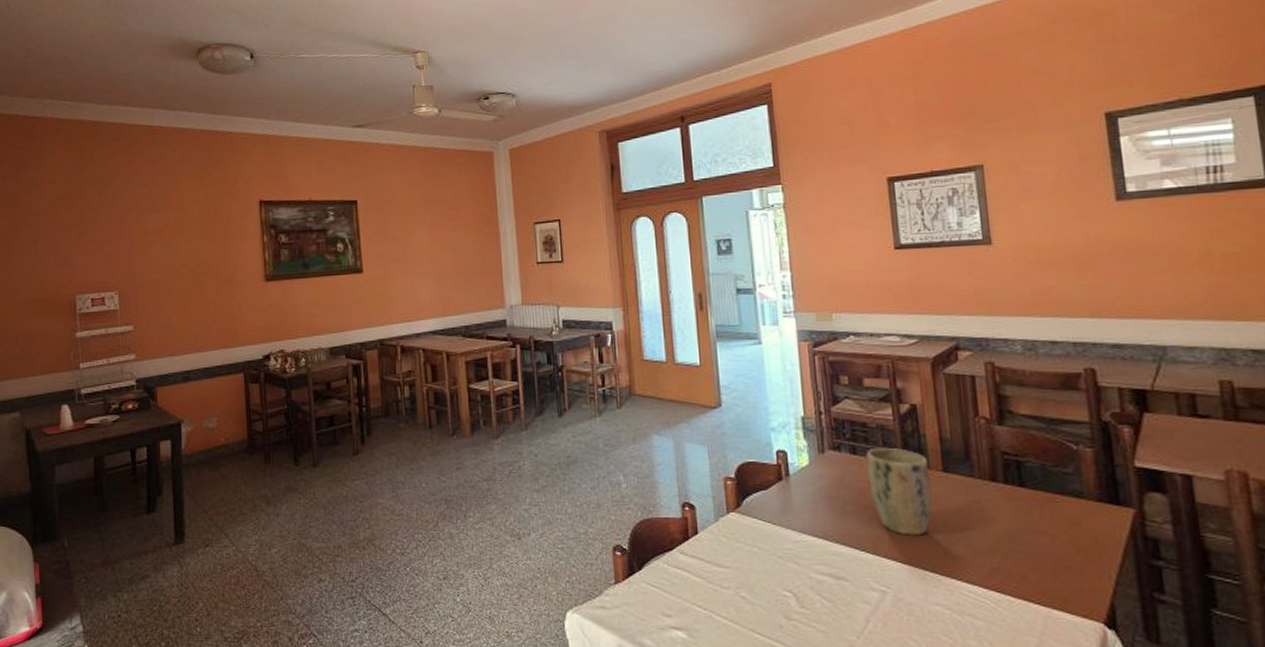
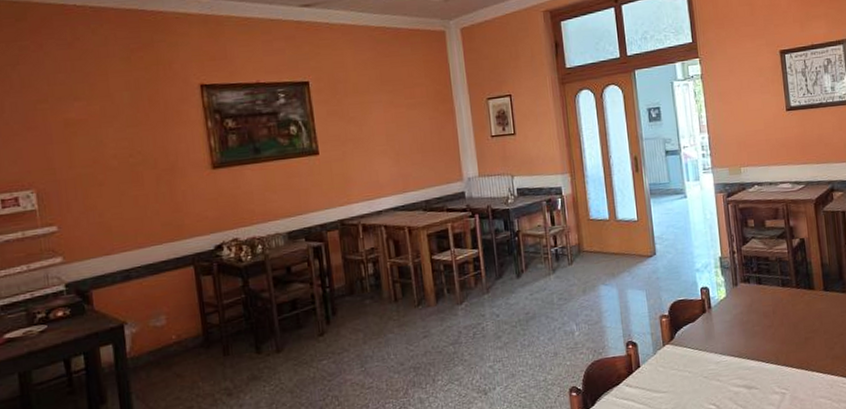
plant pot: present [866,448,933,536] -> none [768,275,817,346]

